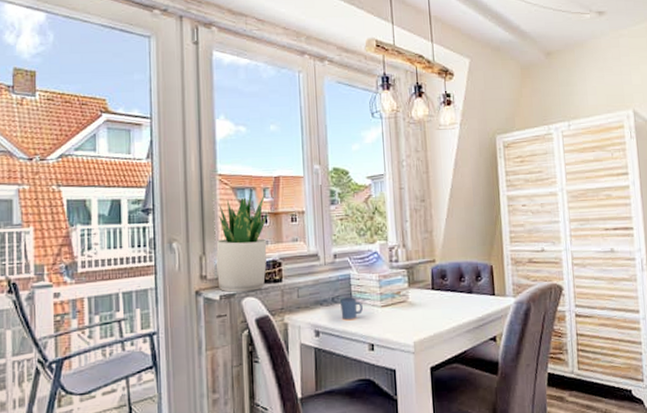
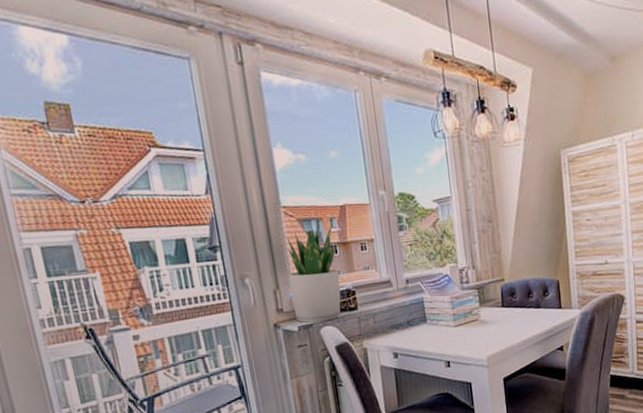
mug: present [340,297,364,321] -> none [415,319,438,342]

